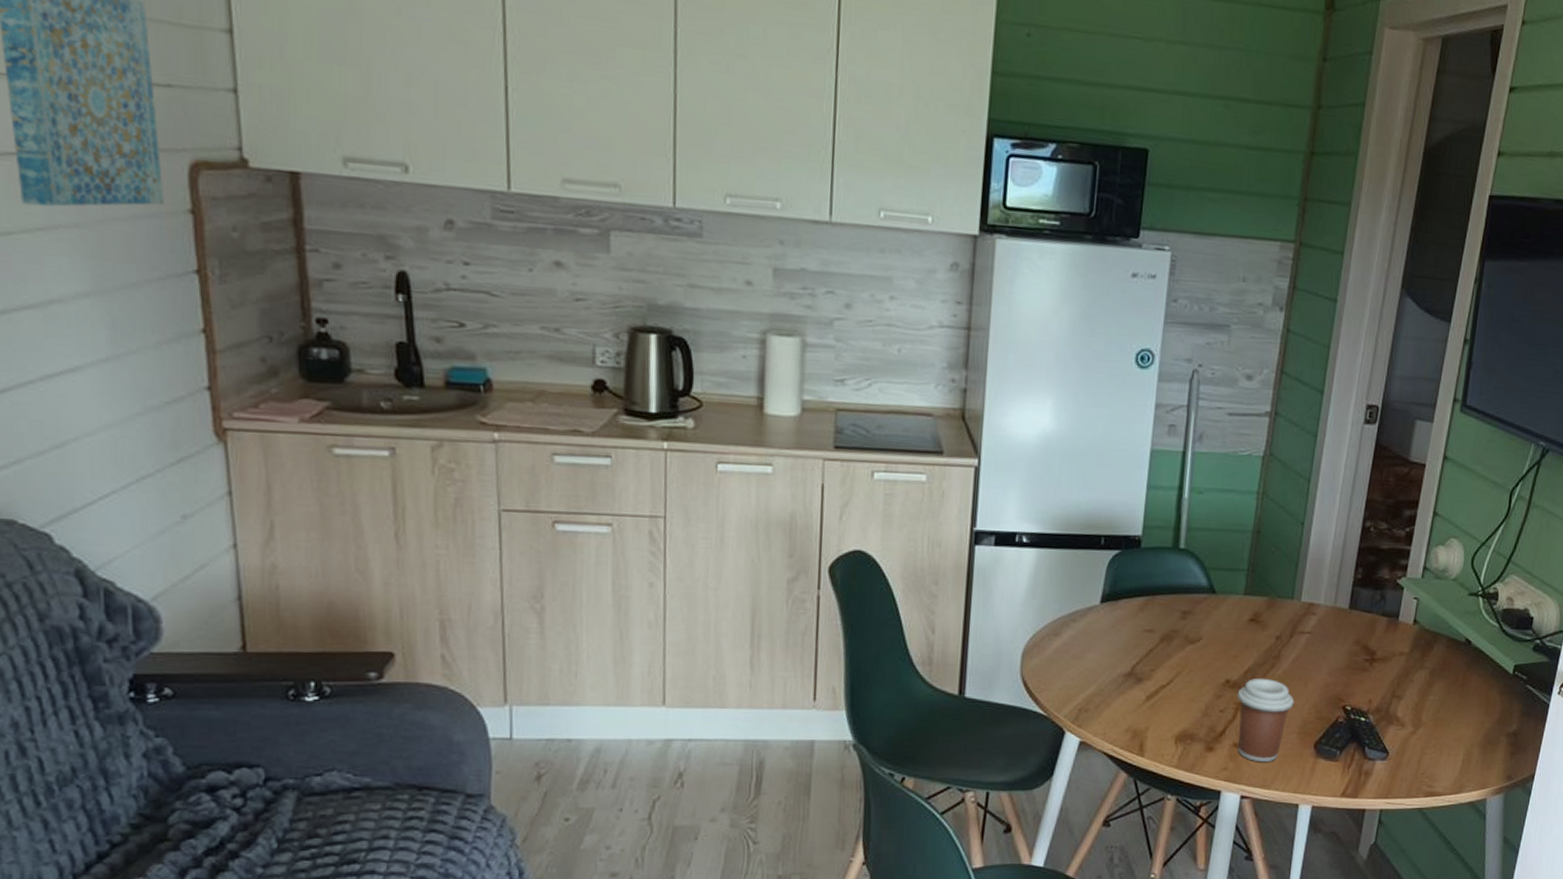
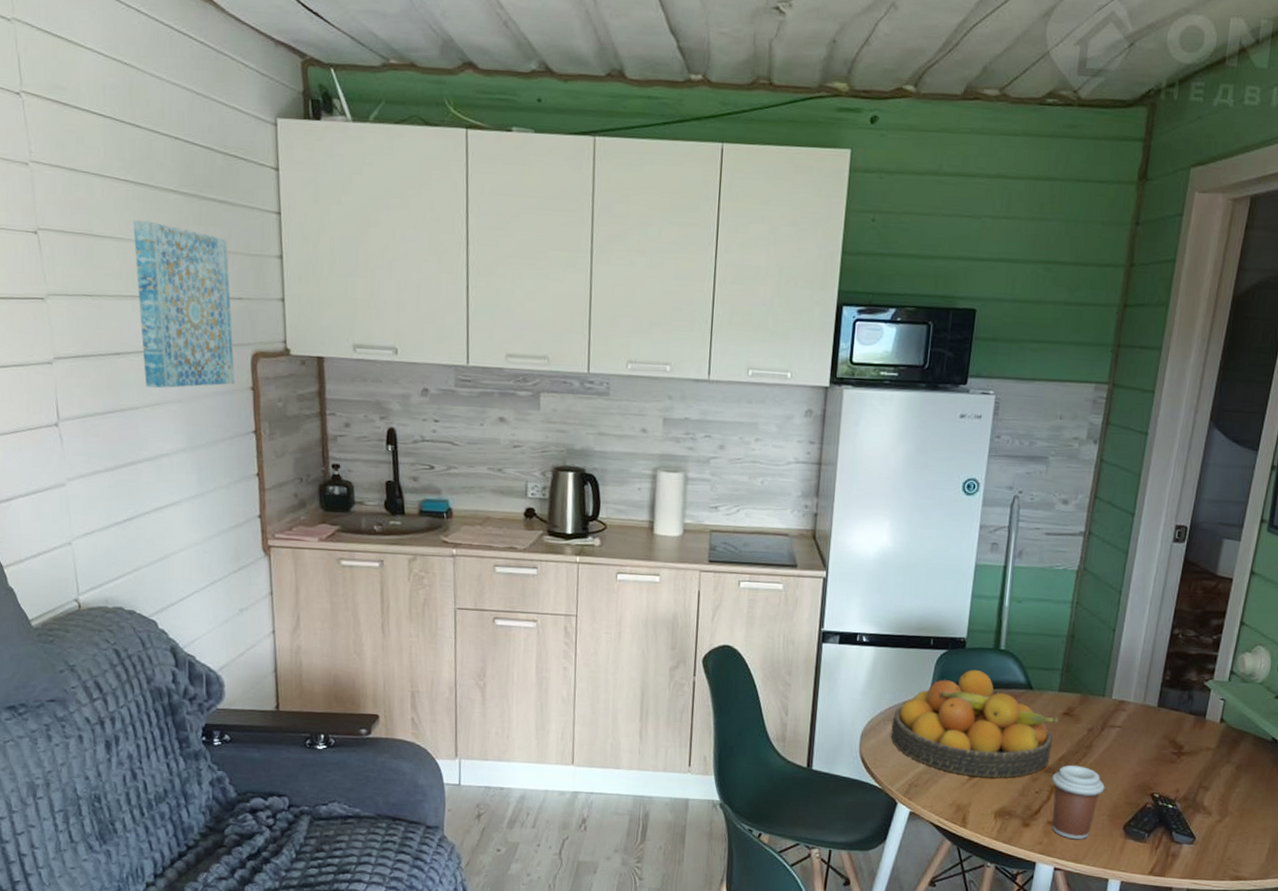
fruit bowl: none [1057,573,1245,698] -> present [891,670,1059,778]

